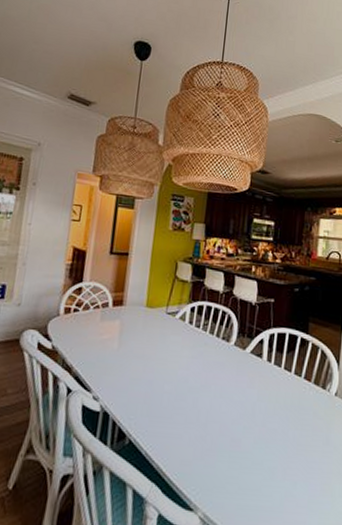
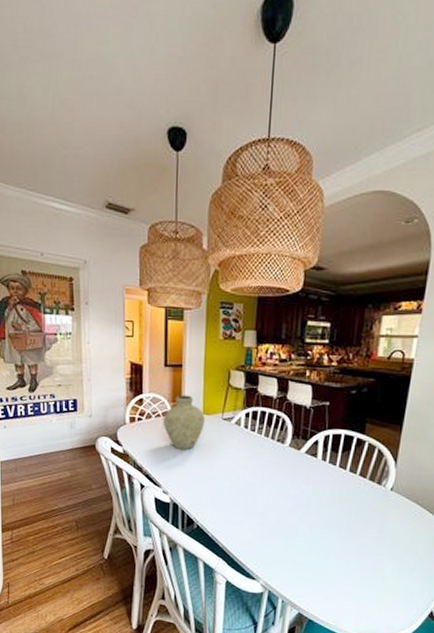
vase: none [102,285,149,347] -> present [164,394,205,450]

